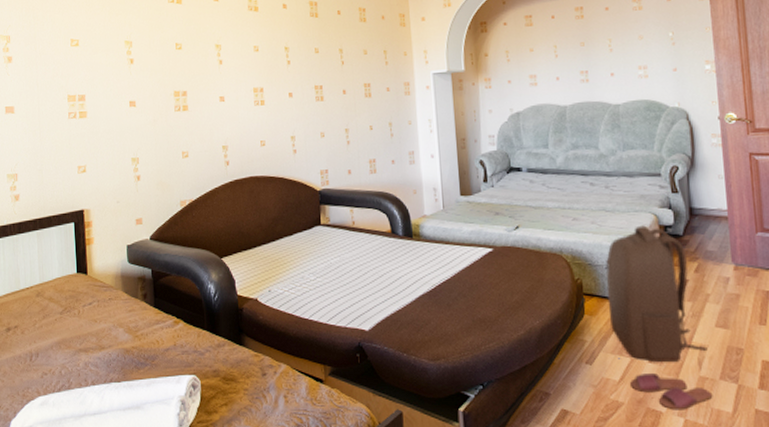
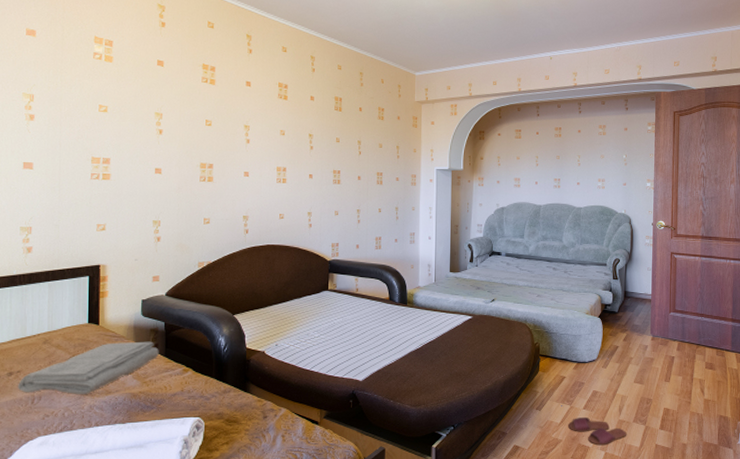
towel: none [15,291,148,350] -> present [17,341,159,394]
backpack: present [605,225,708,362] -> none [557,303,627,408]

